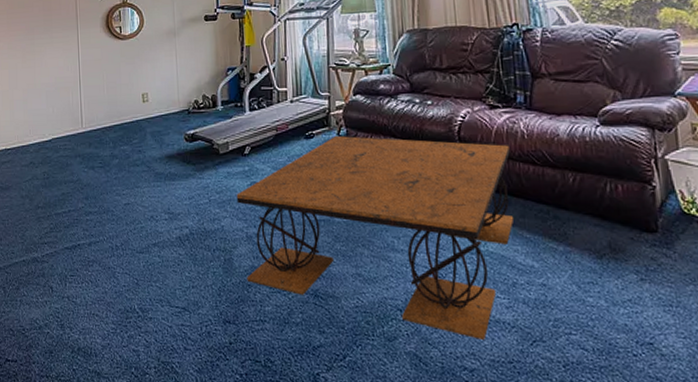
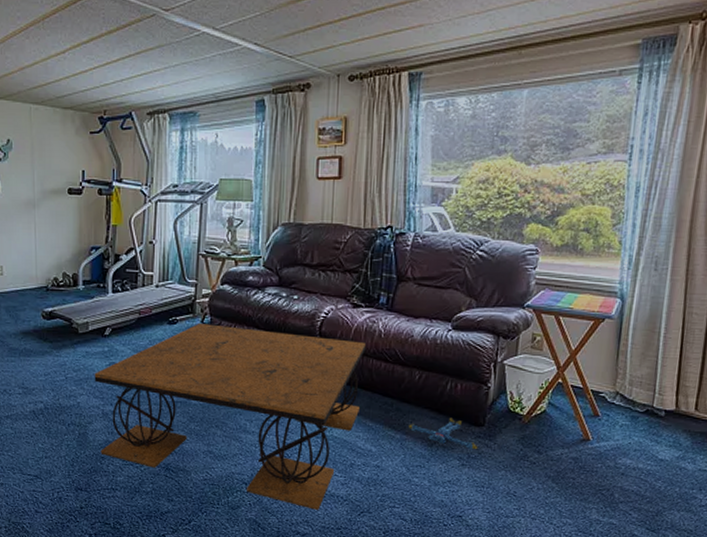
plush toy: none [571,224,656,261] -> present [409,417,478,450]

